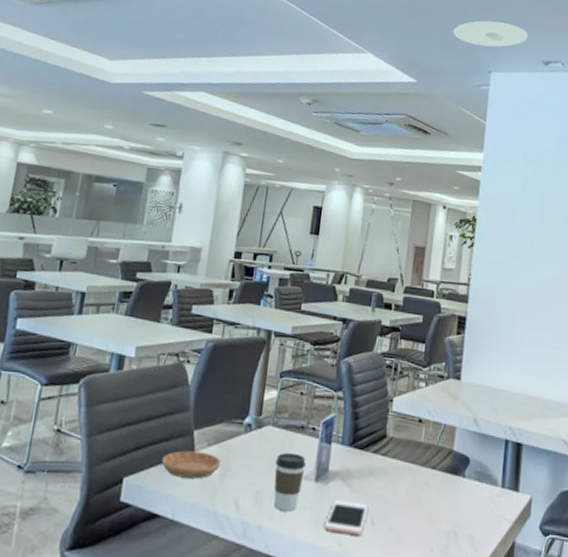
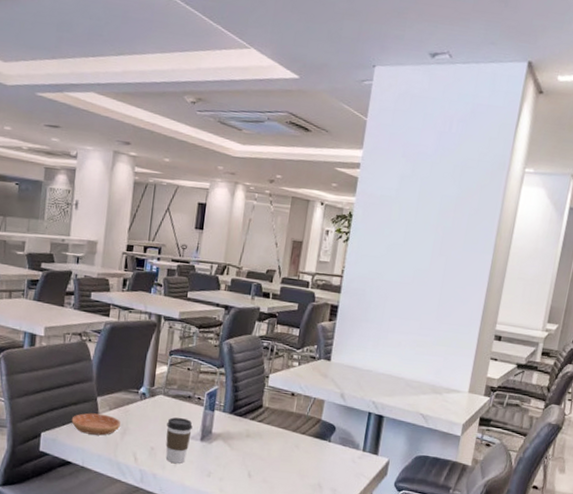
cell phone: present [324,500,369,535] -> none [208,456,247,484]
recessed light: present [453,20,529,48] -> none [338,10,417,39]

